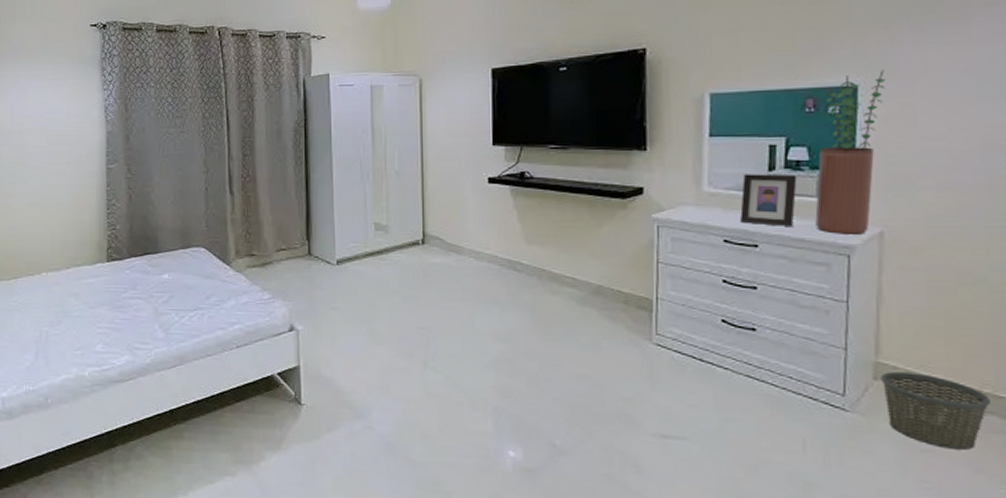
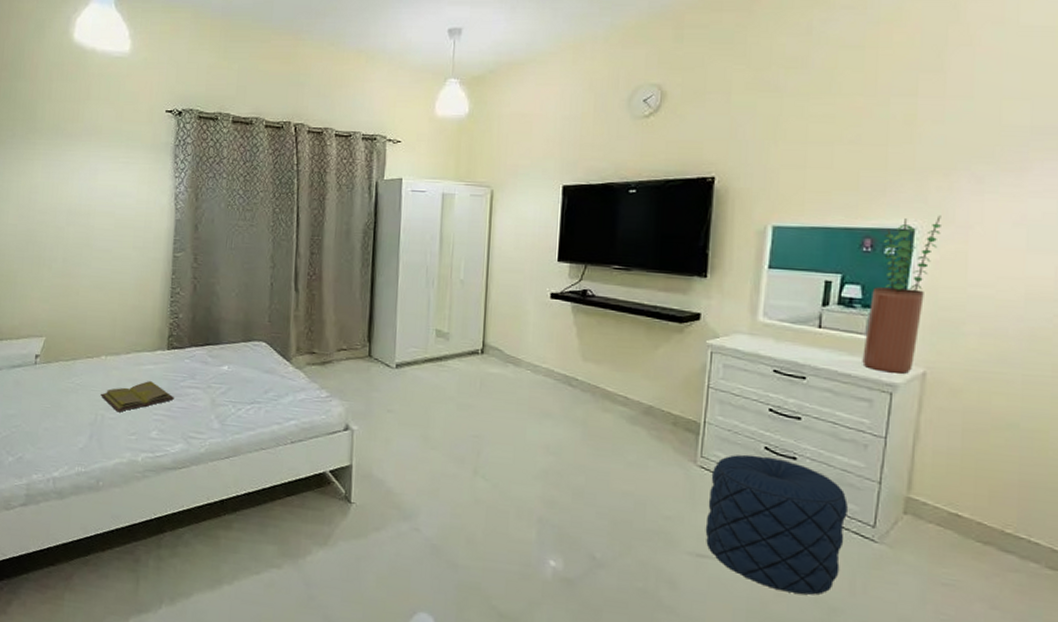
diary: none [44,295,117,328] -> present [101,381,174,412]
pouf: none [667,329,814,470] -> present [705,454,848,595]
picture frame: present [740,174,797,226] -> none [791,307,849,361]
basket: present [880,372,992,450] -> none [910,507,1012,586]

